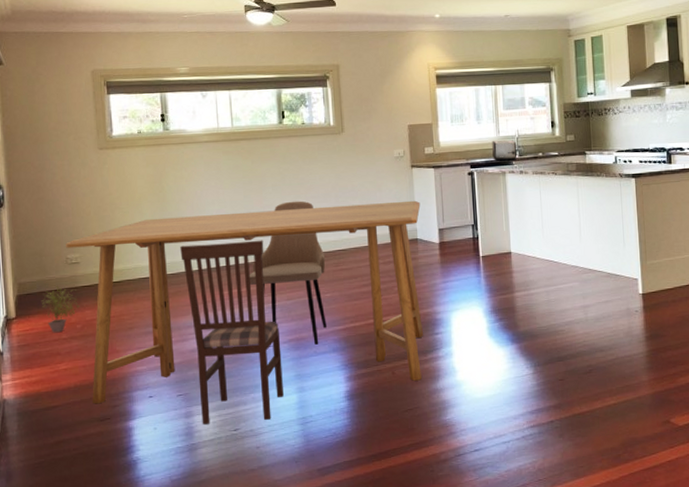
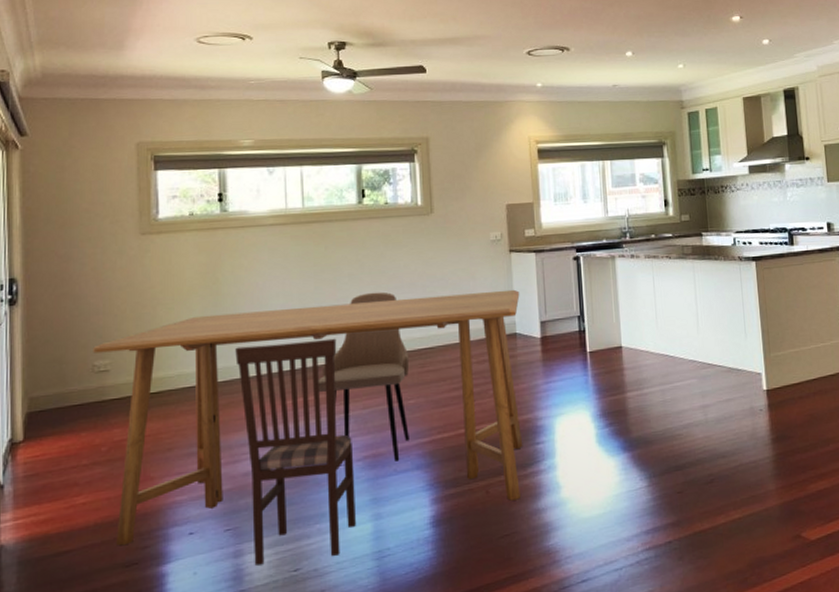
potted plant: present [41,286,80,333] -> none [57,400,106,459]
toaster: present [491,140,517,161] -> none [599,220,627,244]

